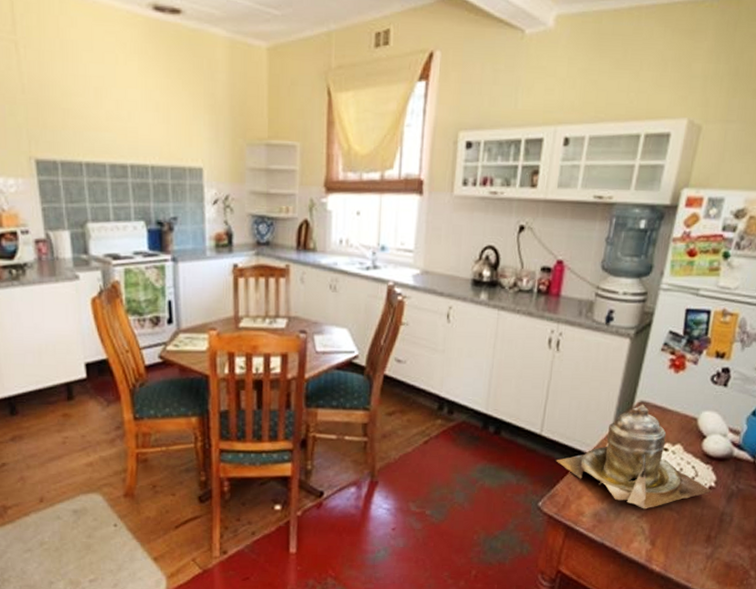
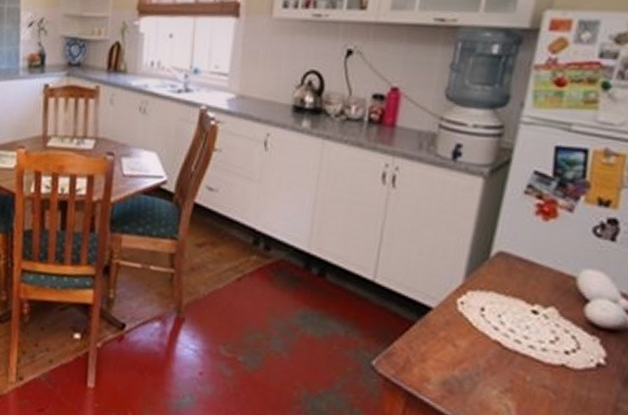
teapot: present [556,404,713,509] -> none [392,255,602,384]

